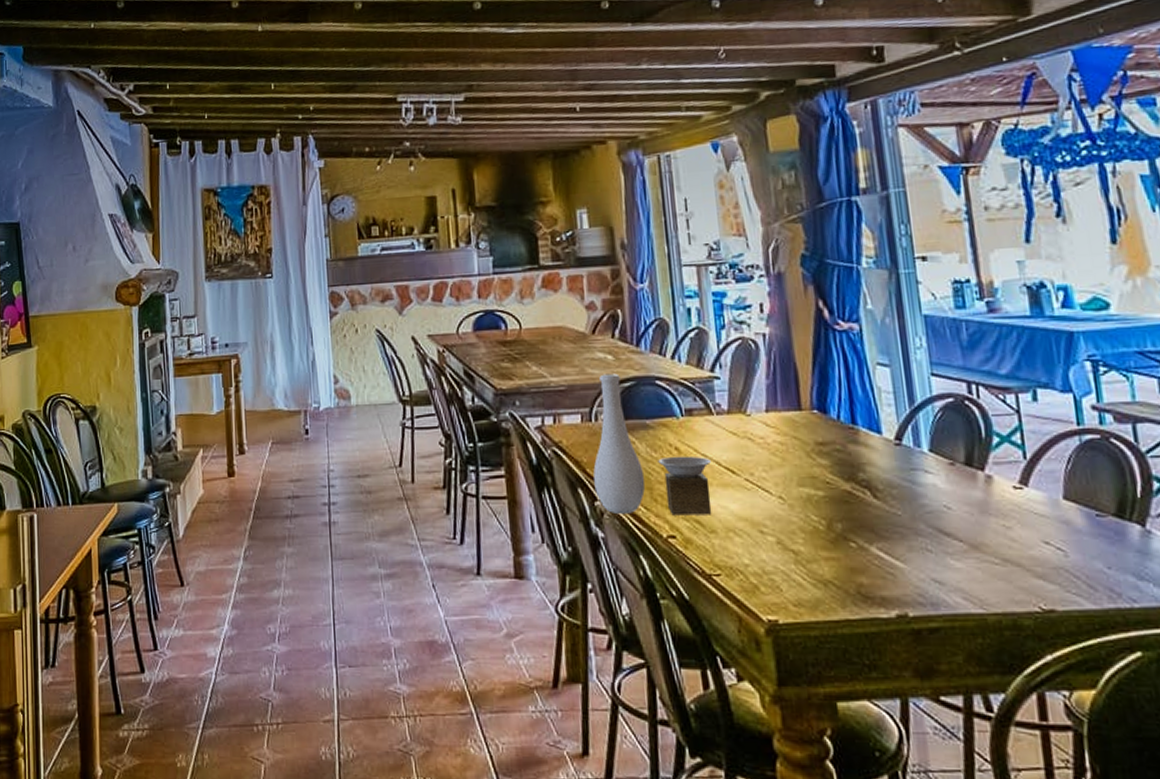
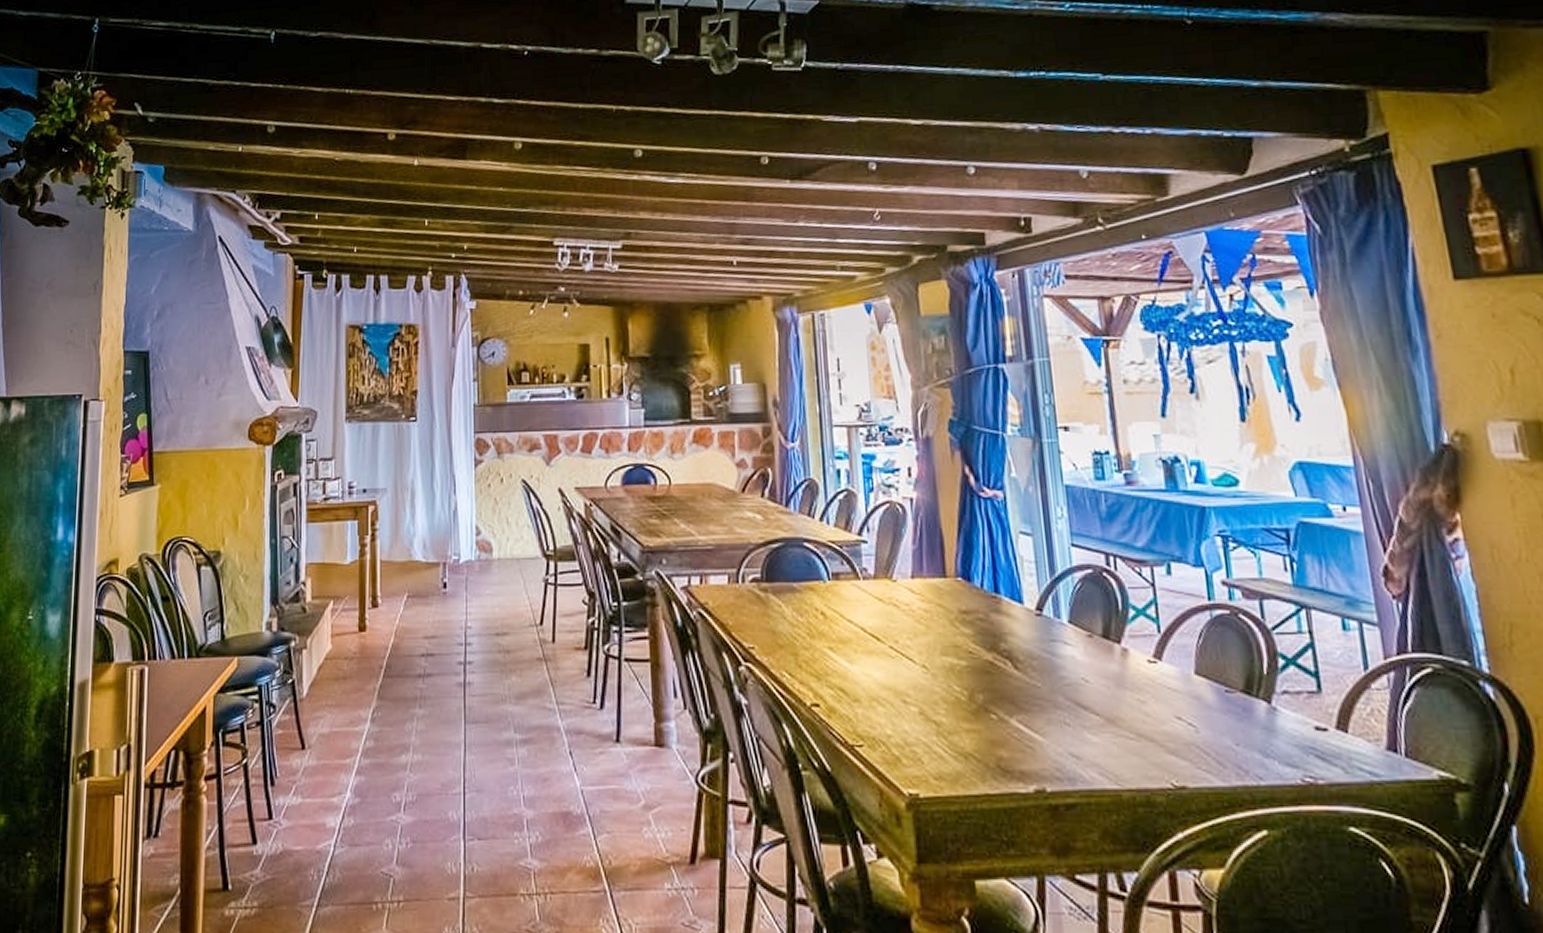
vase: present [593,373,712,516] -> none [738,534,856,683]

